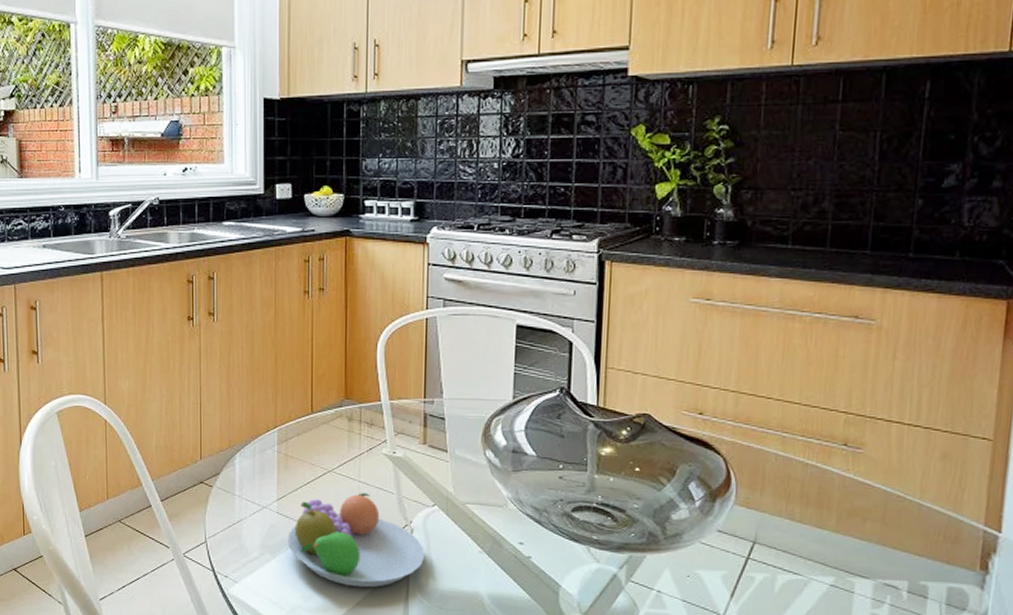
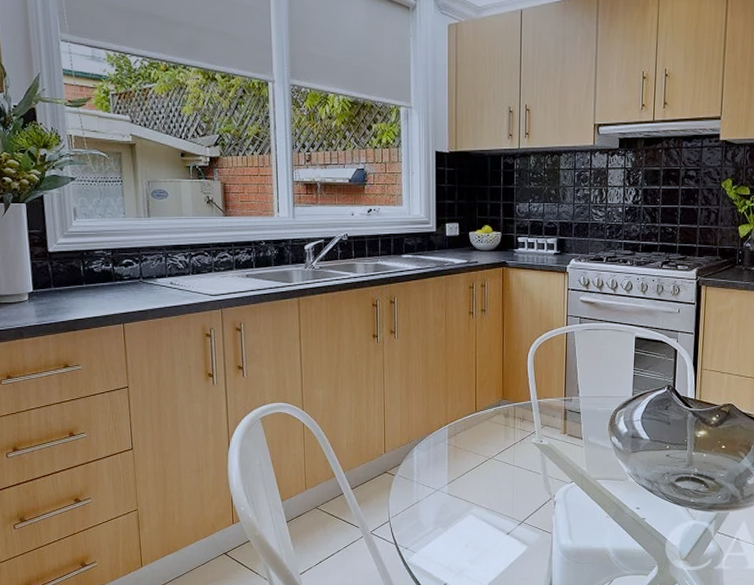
fruit bowl: present [287,493,426,588] -> none [456,475,565,550]

